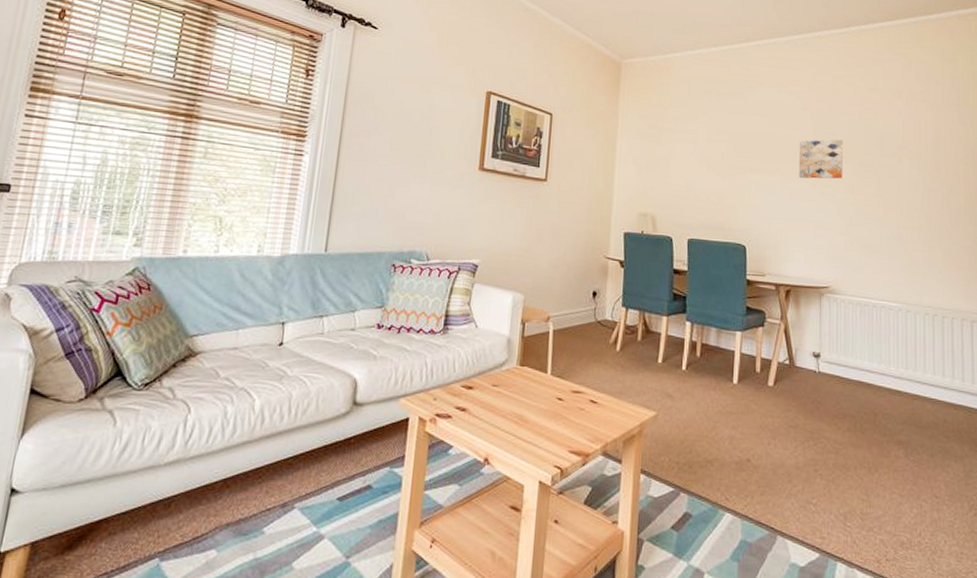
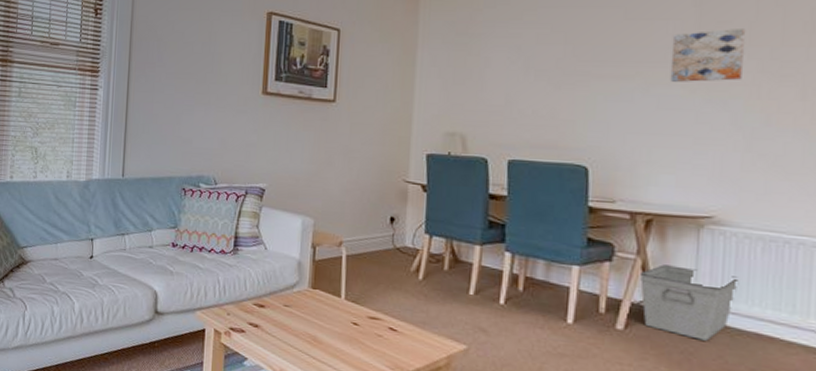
storage bin: none [783,328,847,390] -> present [639,264,740,341]

